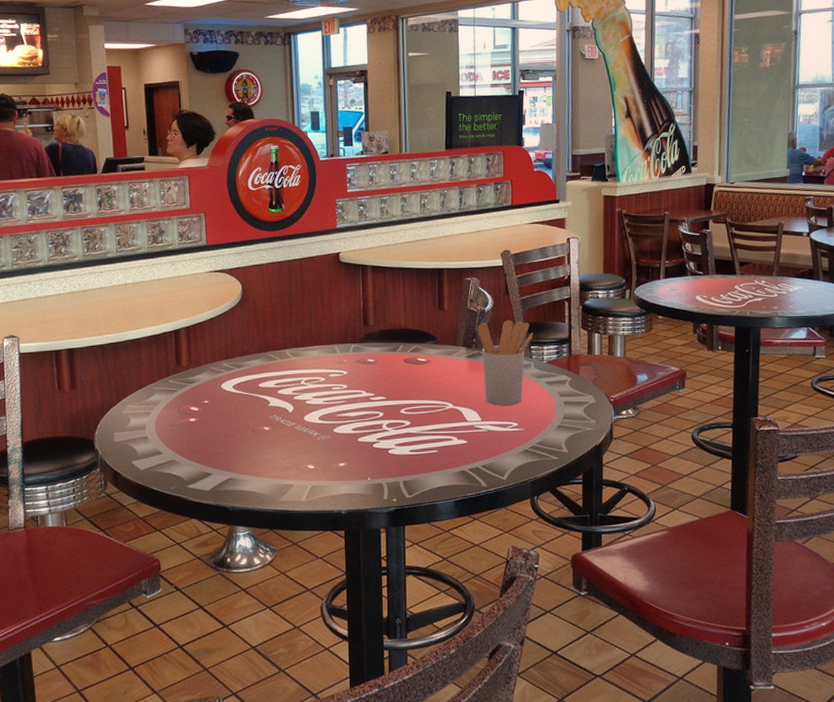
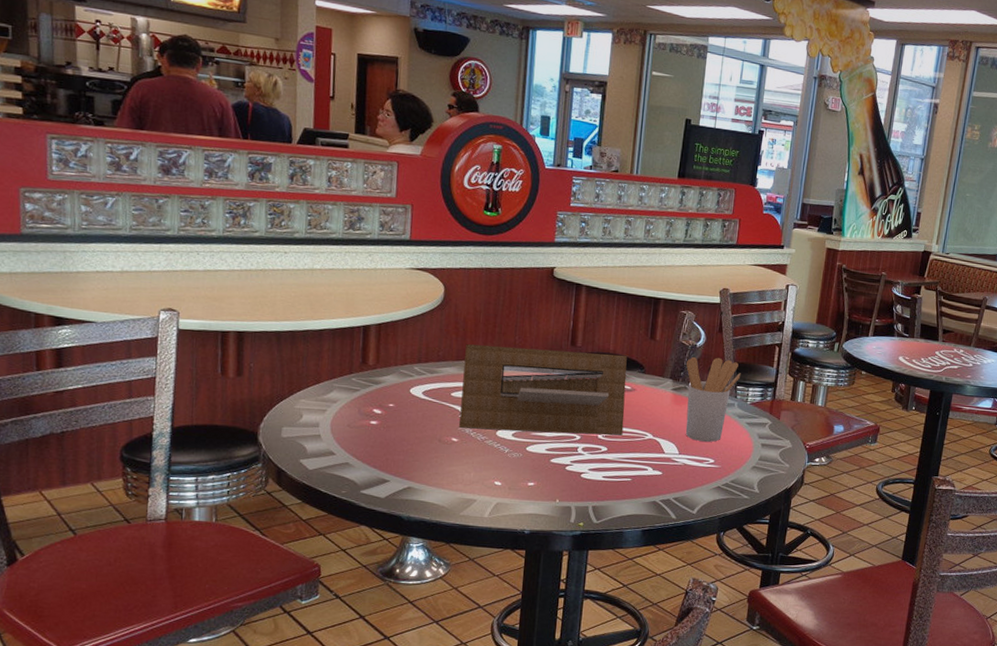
architectural model: none [267,328,424,418] -> present [459,344,627,437]

